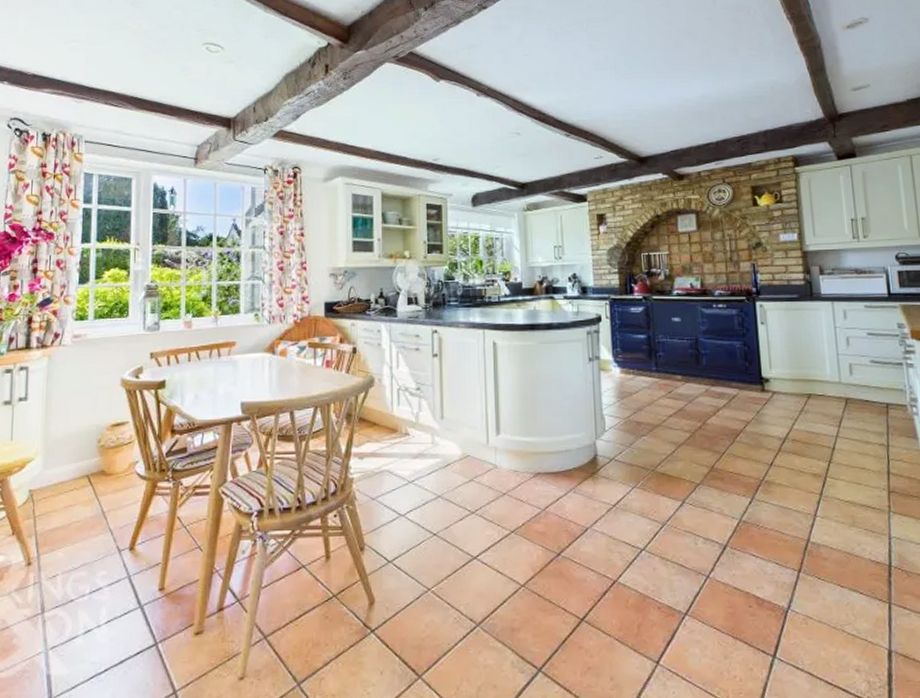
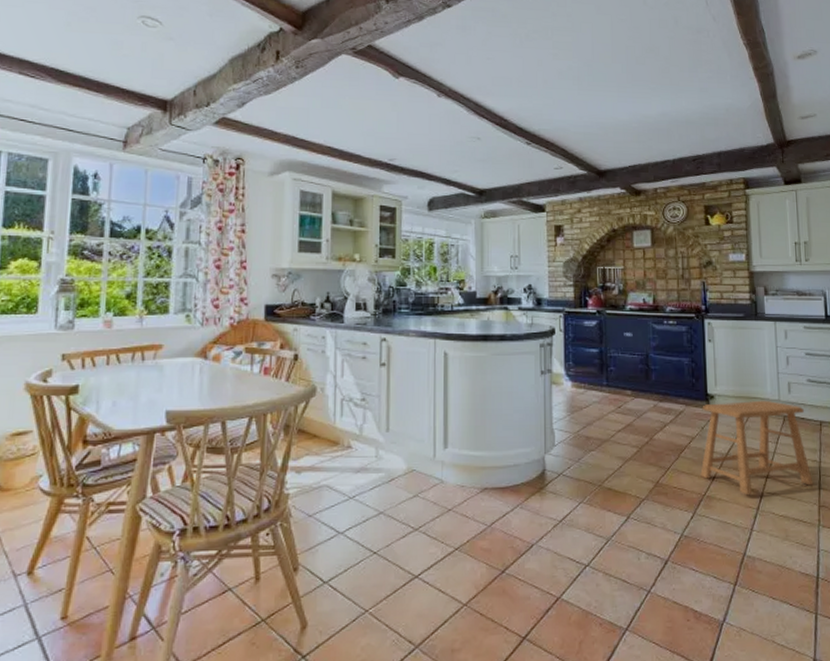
stool: none [756,382,882,481] -> present [700,400,814,496]

